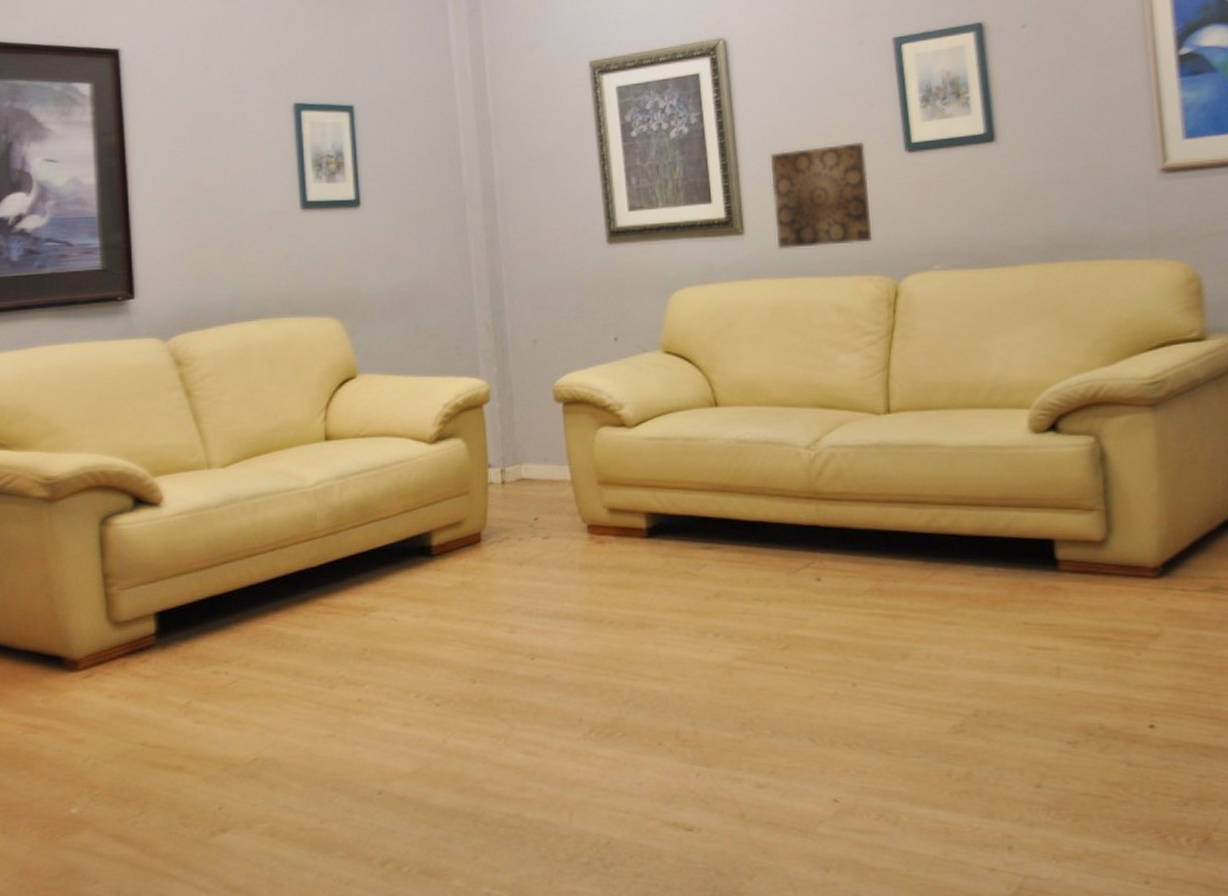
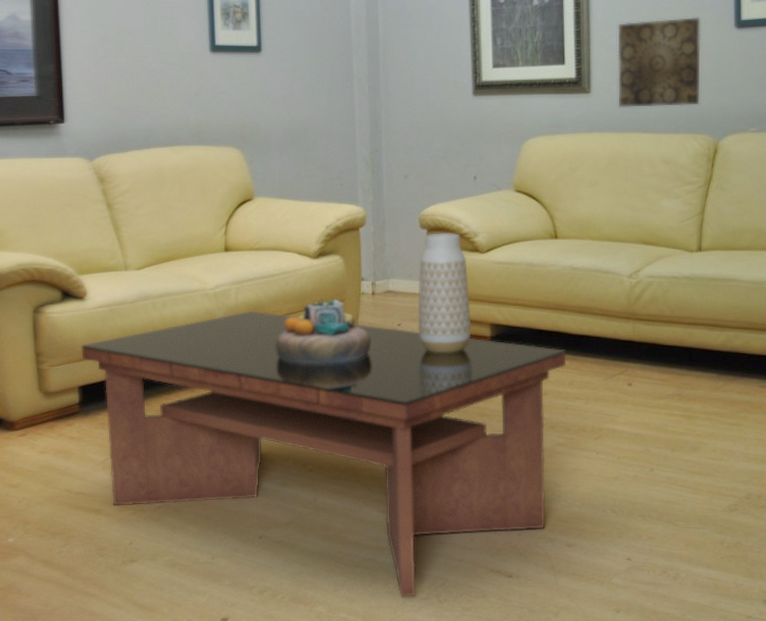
coffee table: none [157,510,739,863] -> present [81,310,566,597]
decorative bowl: none [389,490,503,574] -> present [275,297,371,365]
vase: none [556,405,623,552] -> present [417,233,472,354]

